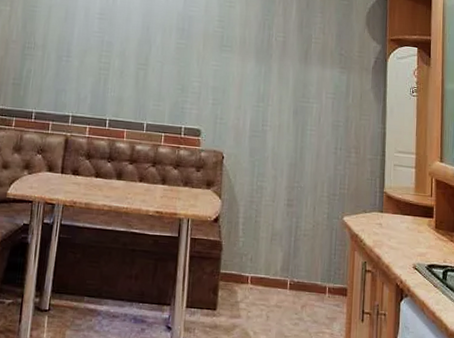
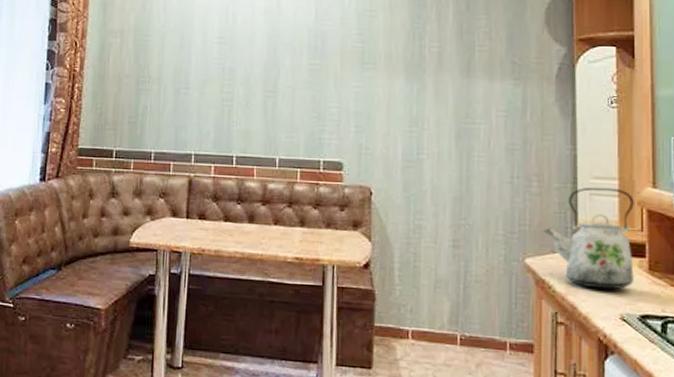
kettle: none [358,159,426,244] -> present [543,187,634,290]

